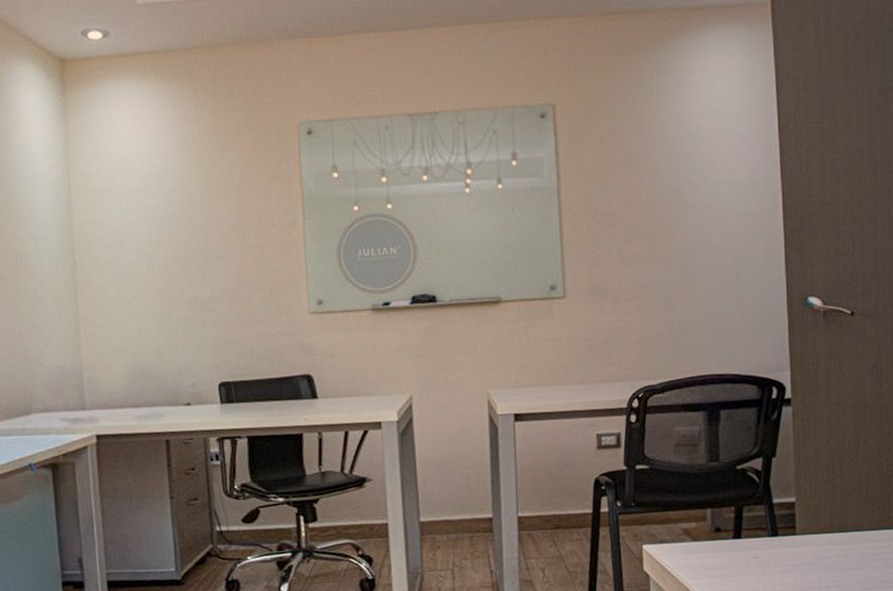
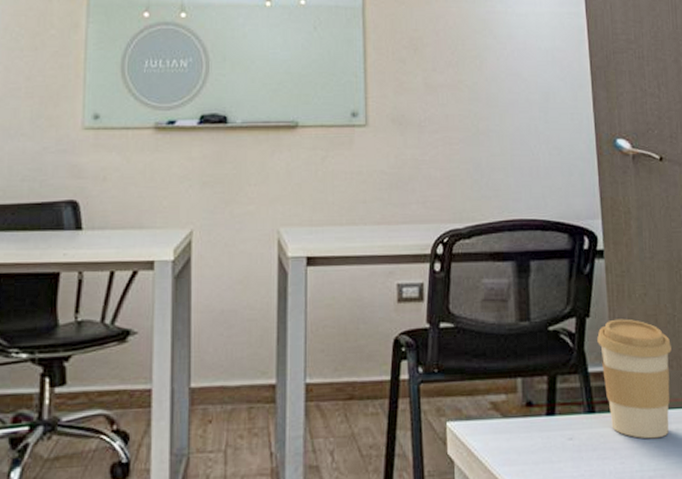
coffee cup: none [782,457,853,557] -> present [597,319,671,439]

